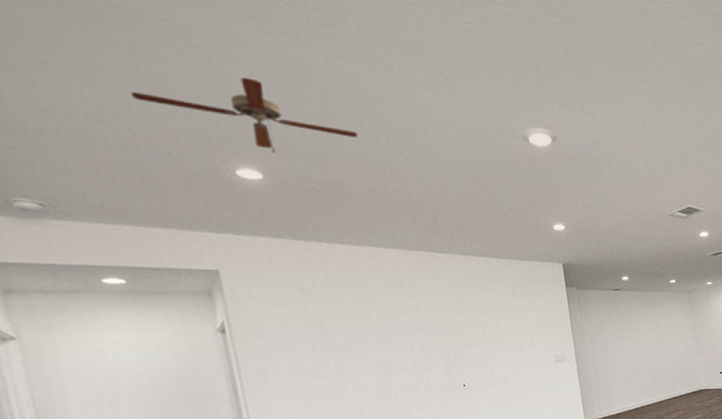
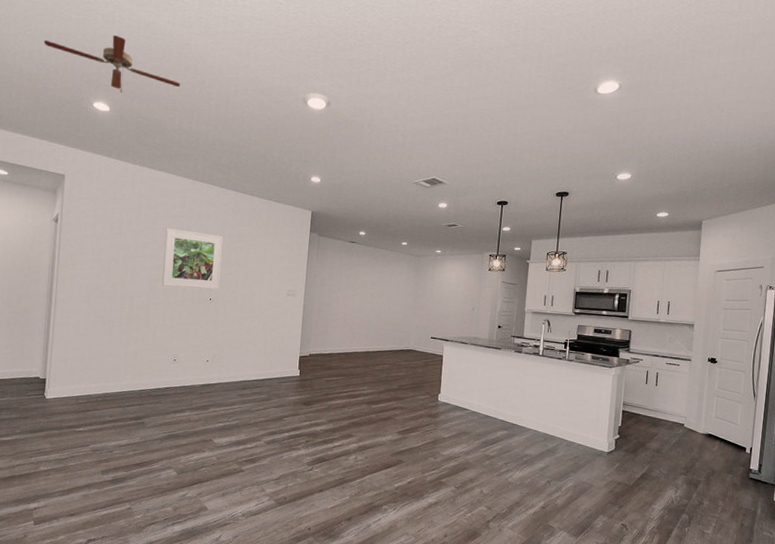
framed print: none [384,309,473,382] -> present [162,228,223,290]

